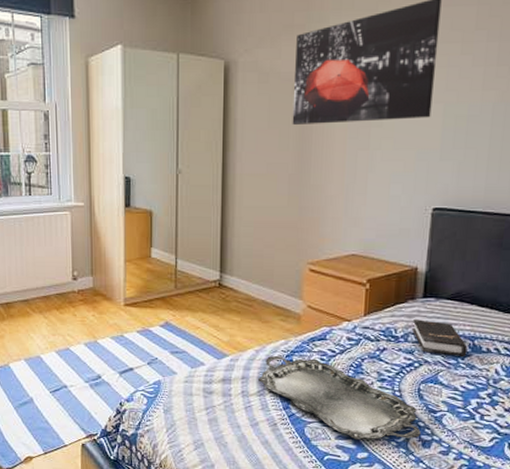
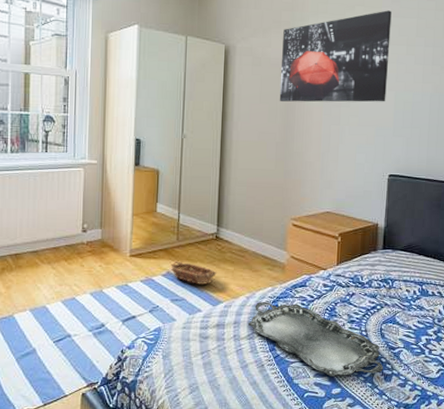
basket: none [169,311,221,336] -> present [170,261,217,284]
hardback book: present [412,319,468,356] -> none [375,268,418,299]

